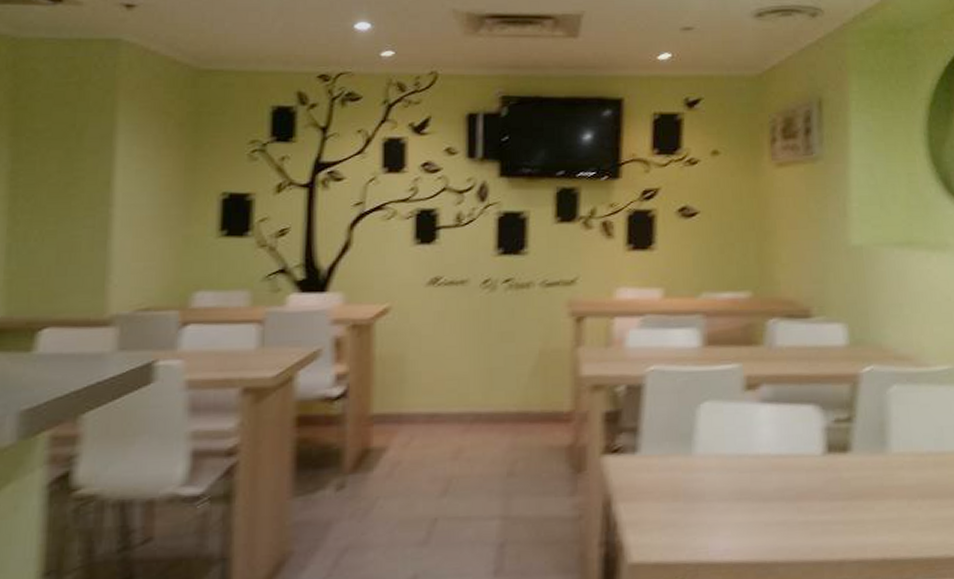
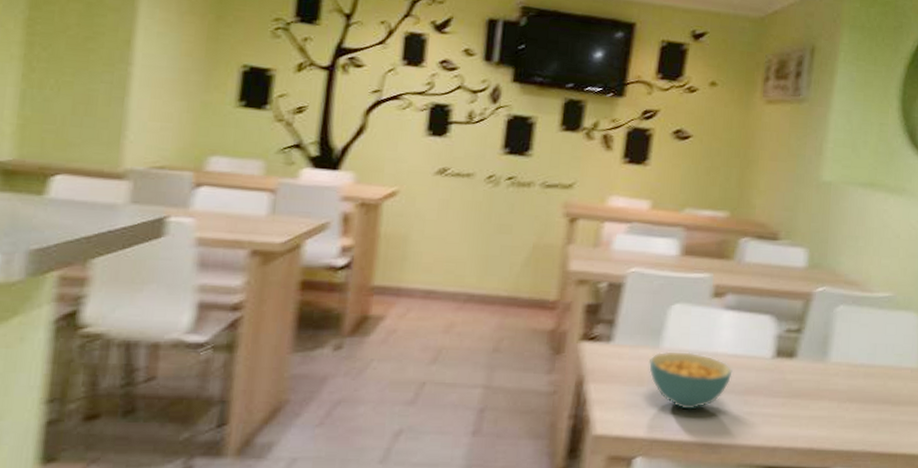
cereal bowl: none [683,456,780,525] -> present [649,351,733,410]

